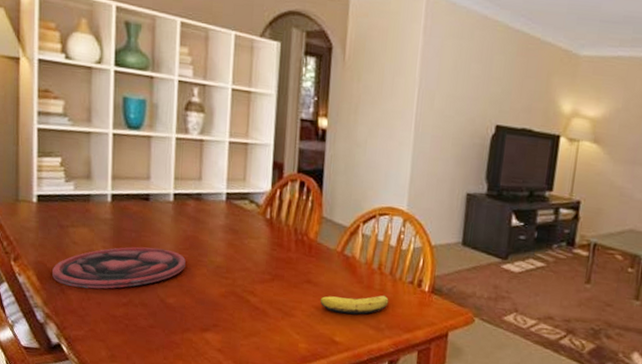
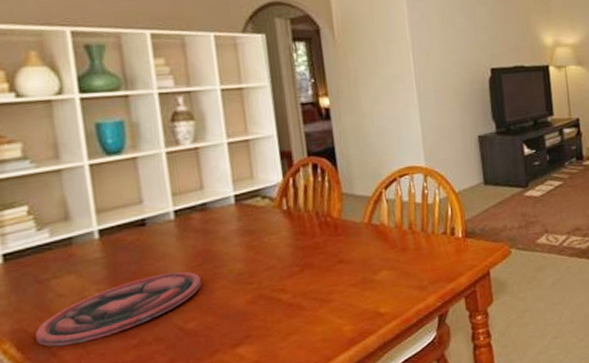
banana: present [320,295,389,315] -> none [356,252,427,285]

